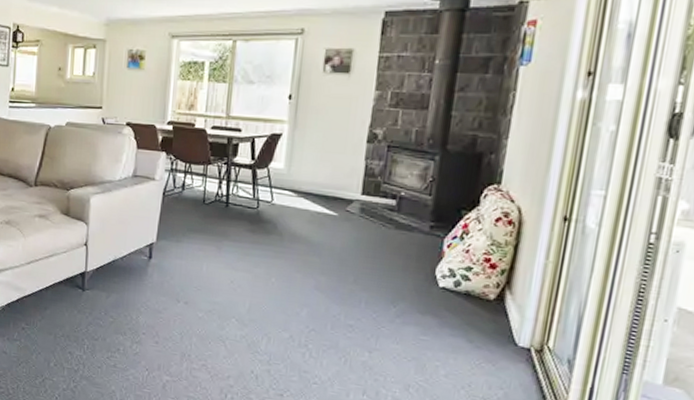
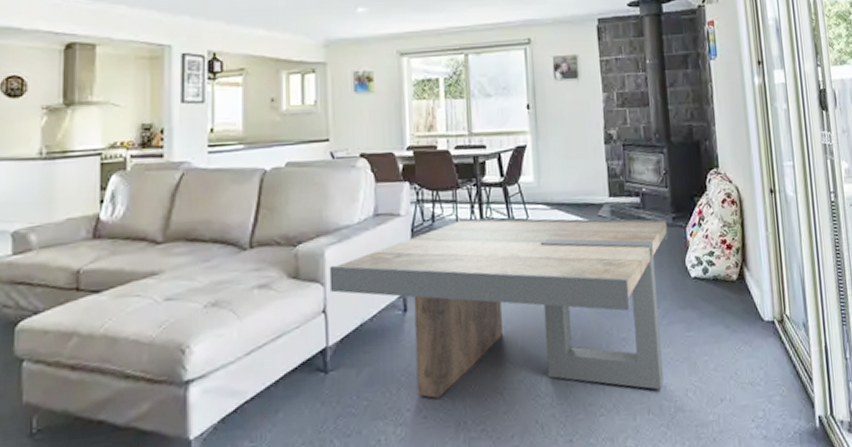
coffee table: none [91,191,423,378] -> present [329,218,669,398]

